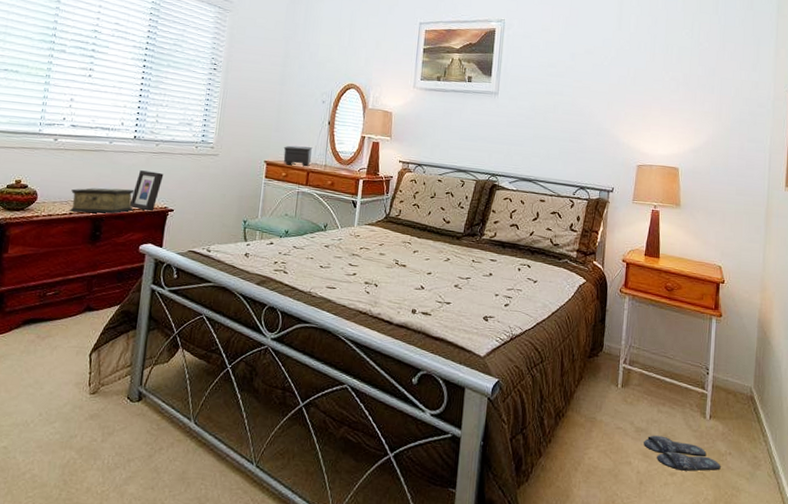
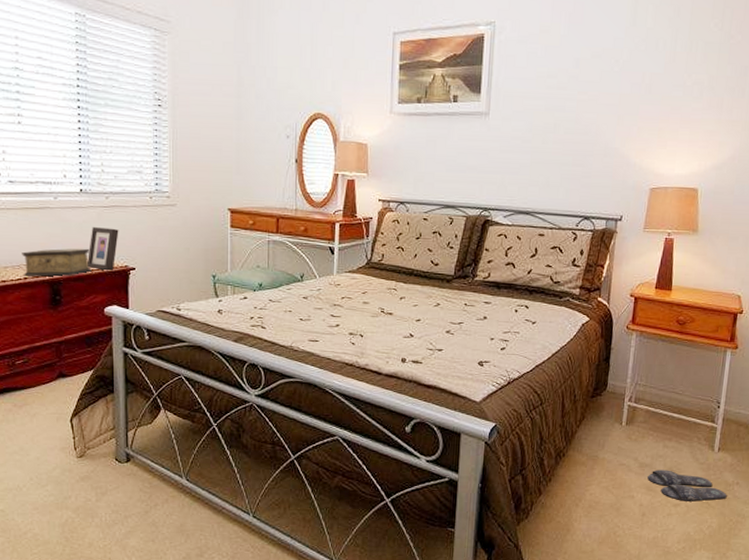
jewelry box: present [283,145,313,166] -> none [247,189,281,212]

